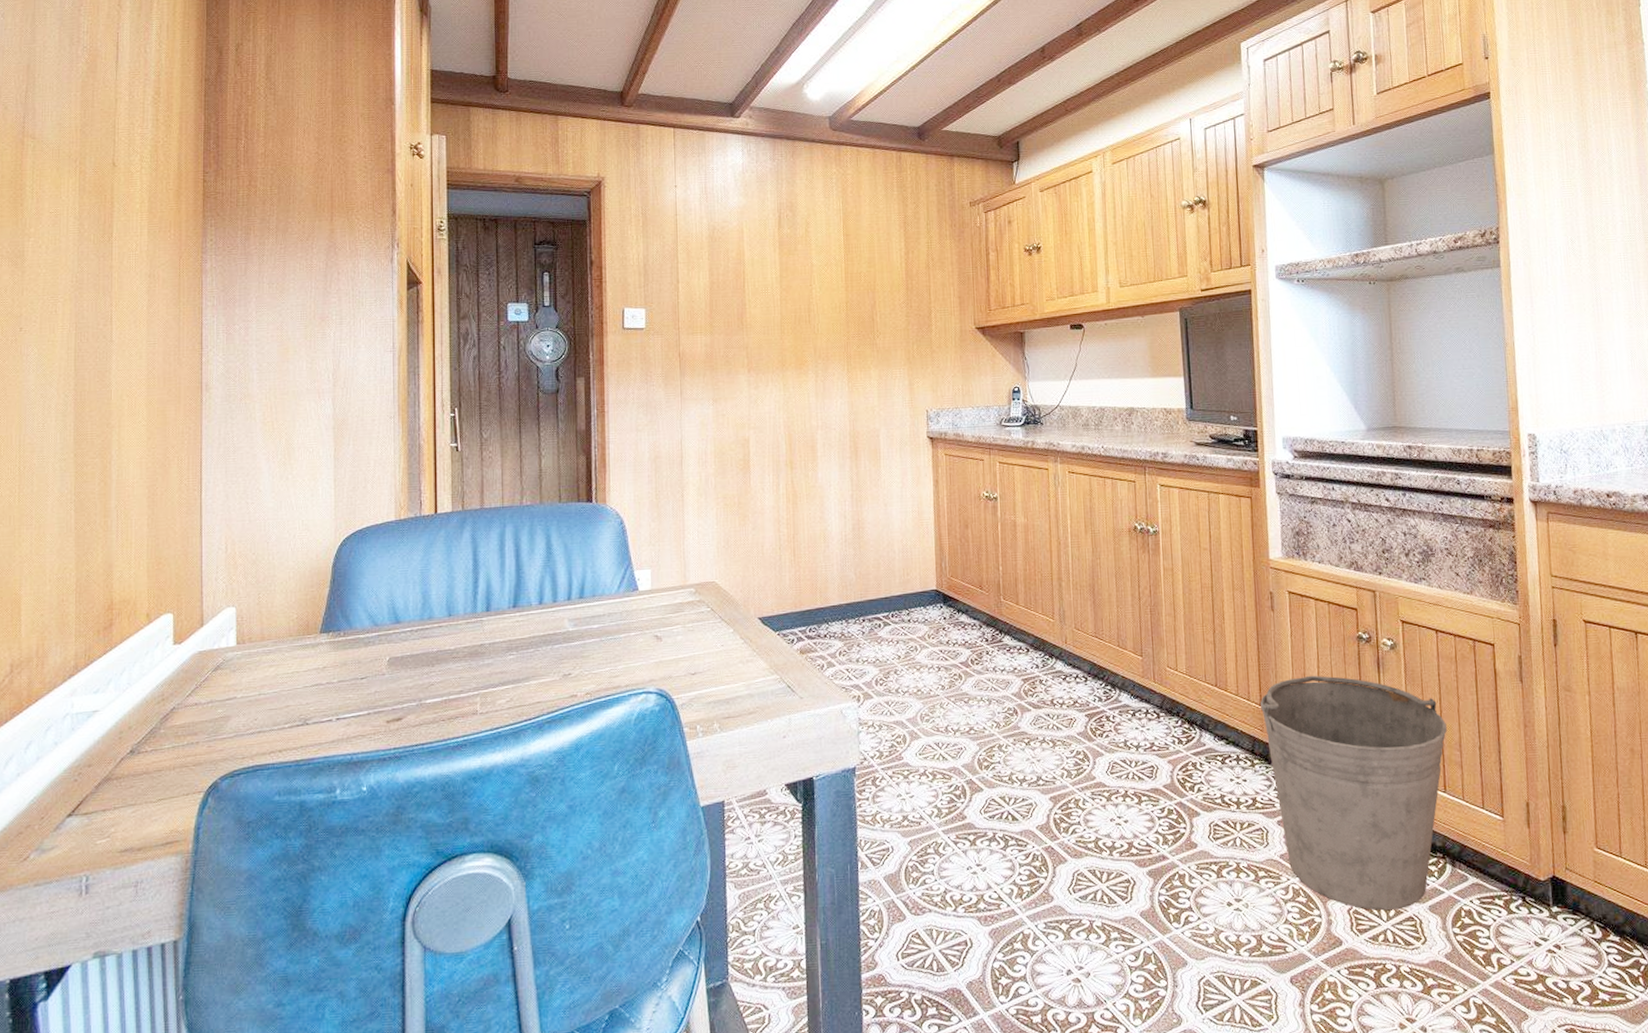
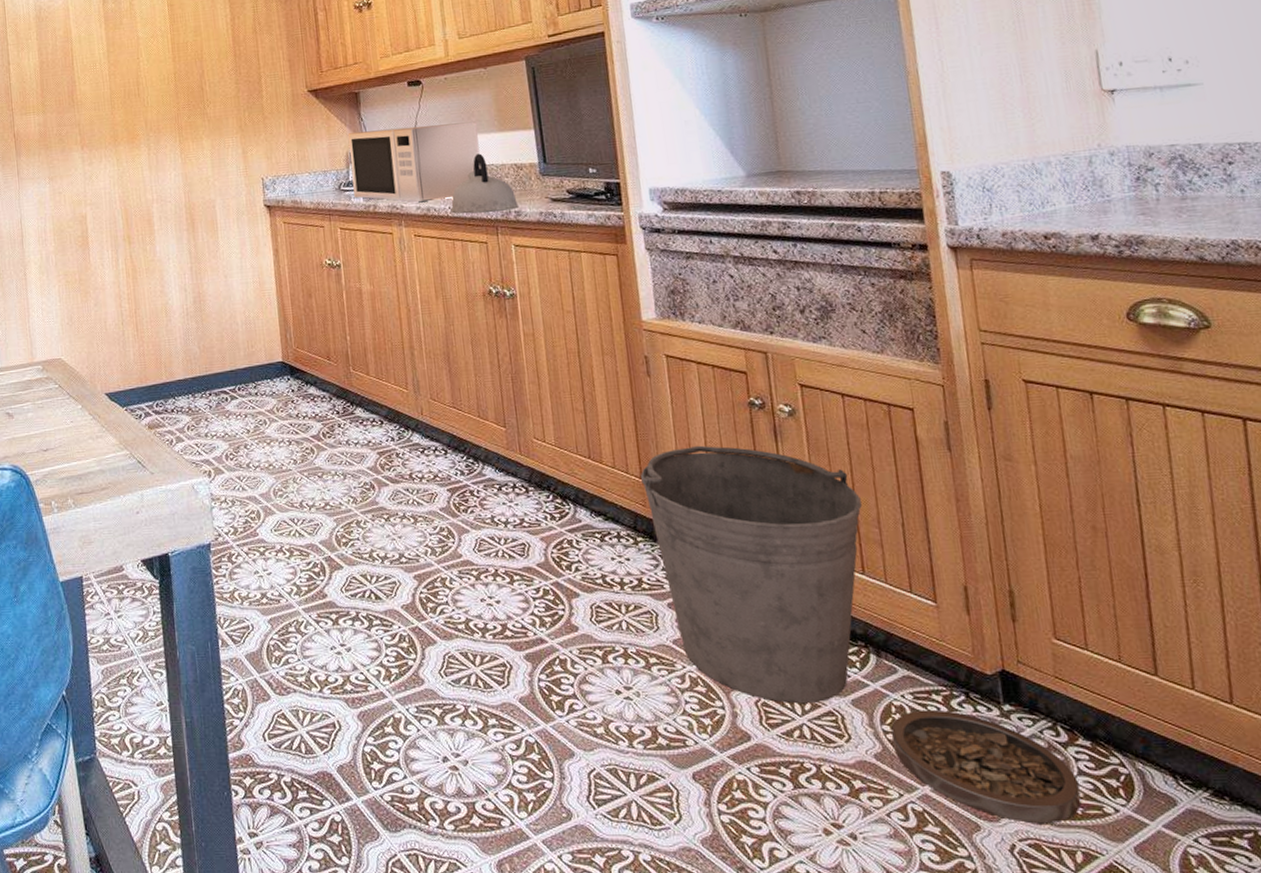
microwave: none [1011,366,1134,441] -> present [347,121,482,202]
kettle: none [1103,397,1166,454] -> present [450,153,520,214]
pet bowl: none [1460,912,1610,1011] -> present [891,709,1082,823]

